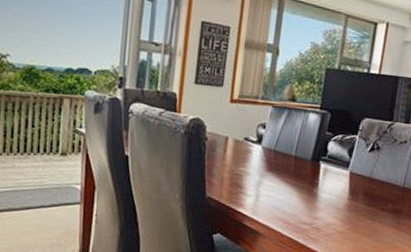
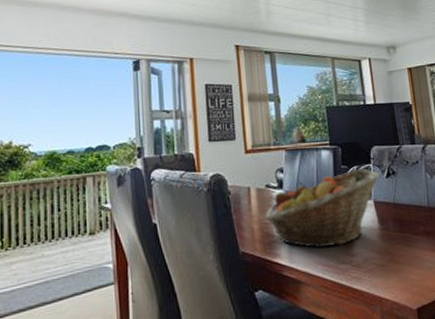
fruit basket: none [237,137,365,207] -> present [265,168,381,249]

